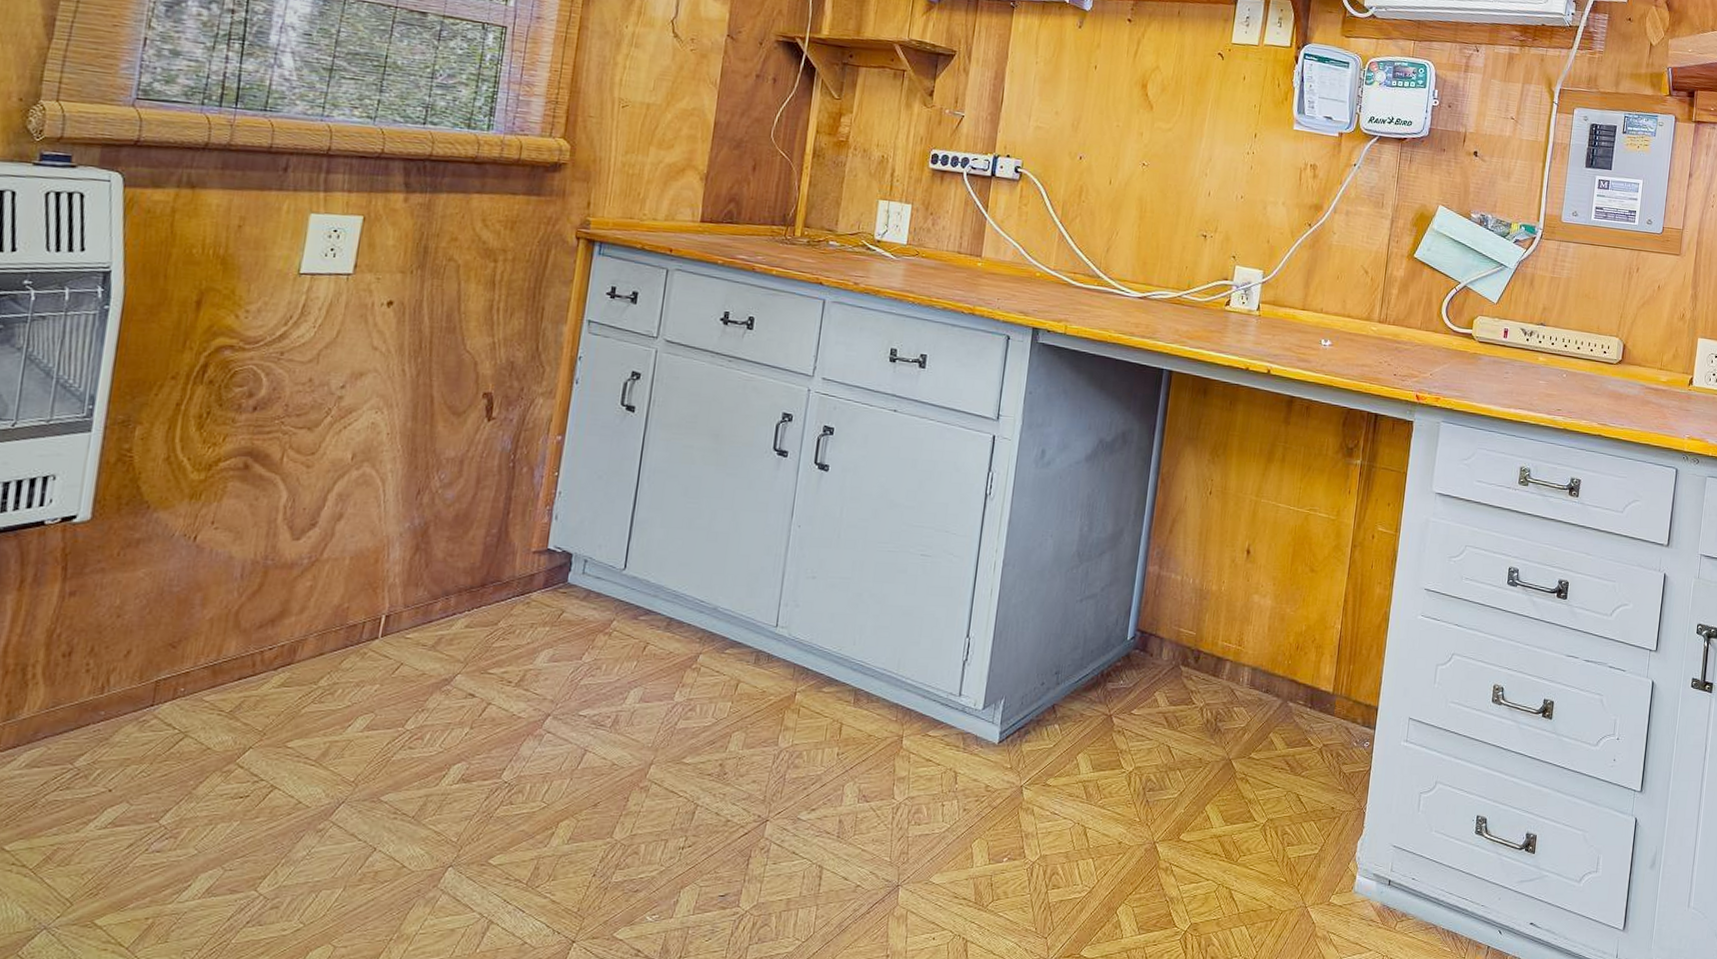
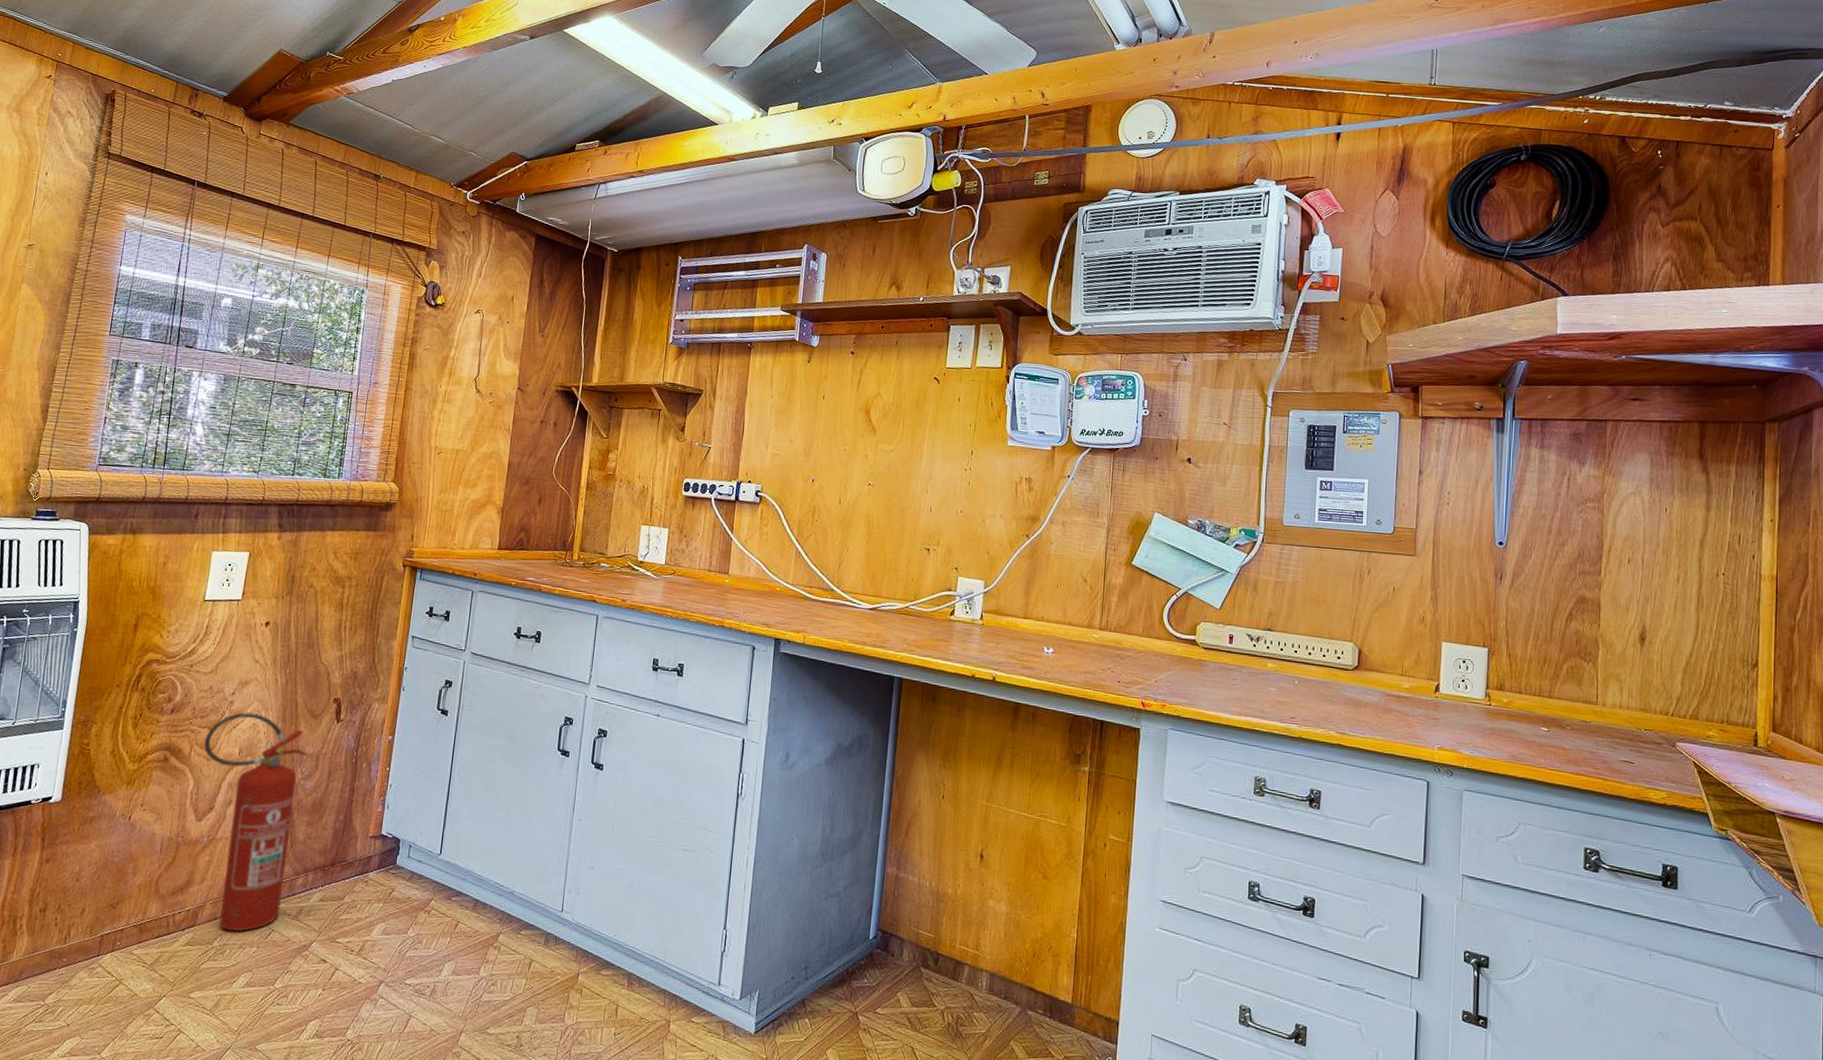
fire extinguisher: none [300,409,447,668] -> present [203,712,307,932]

